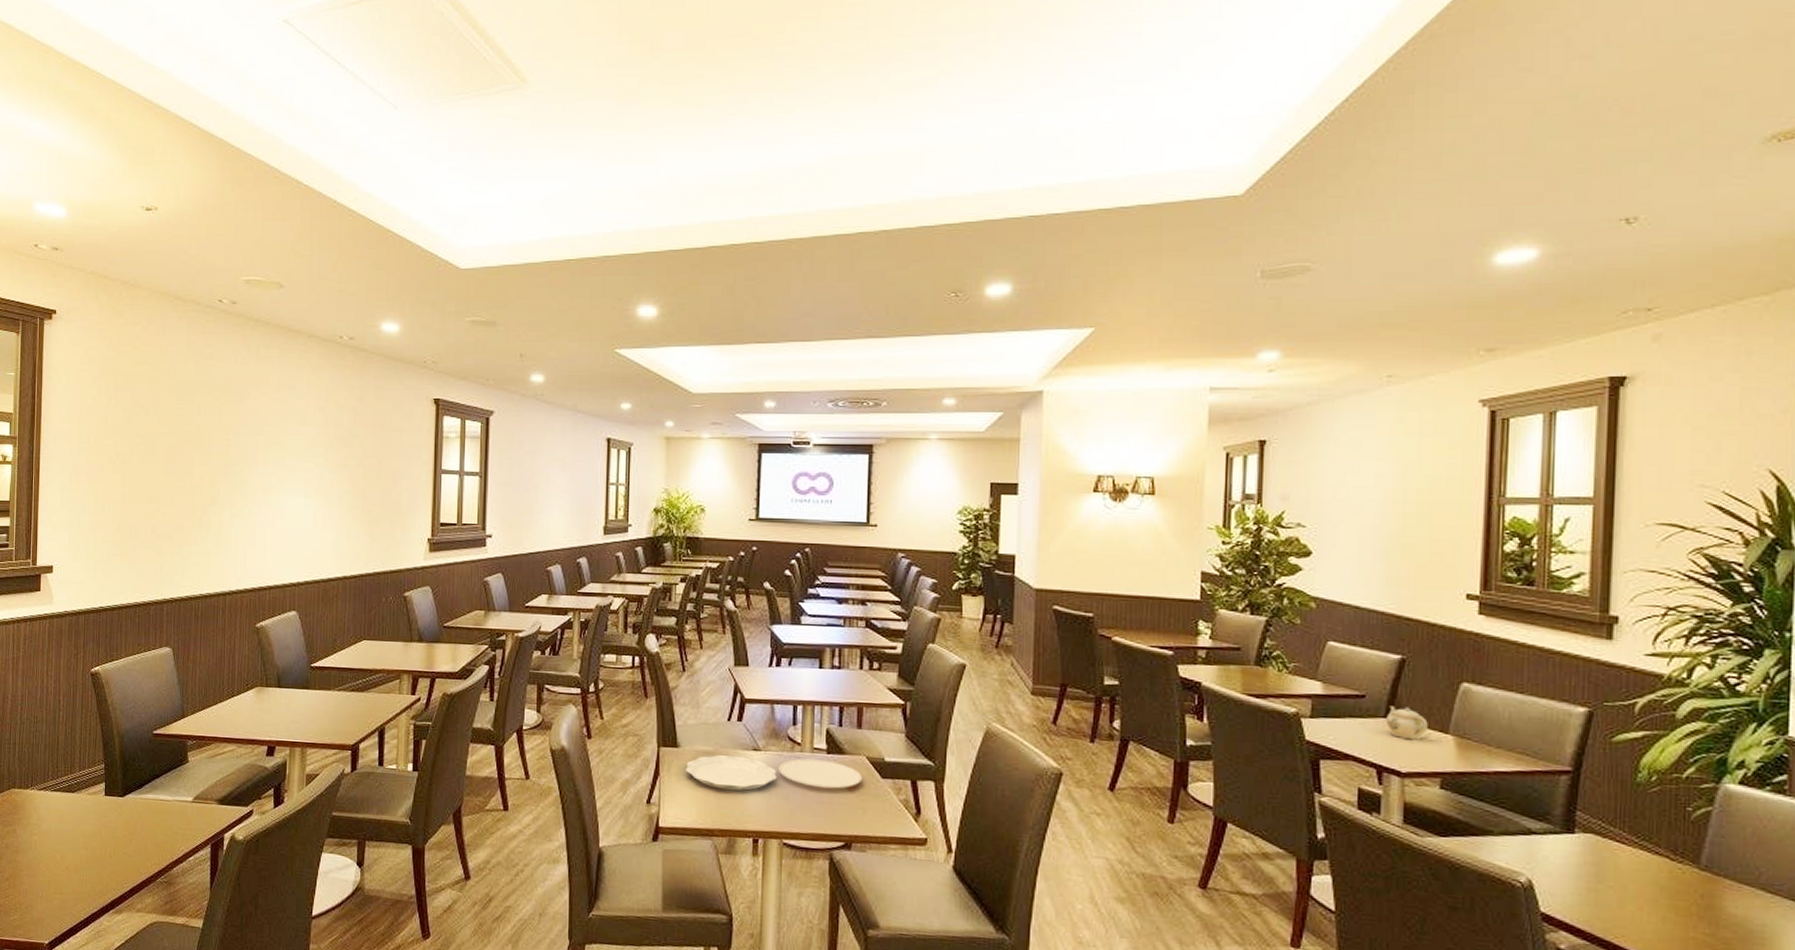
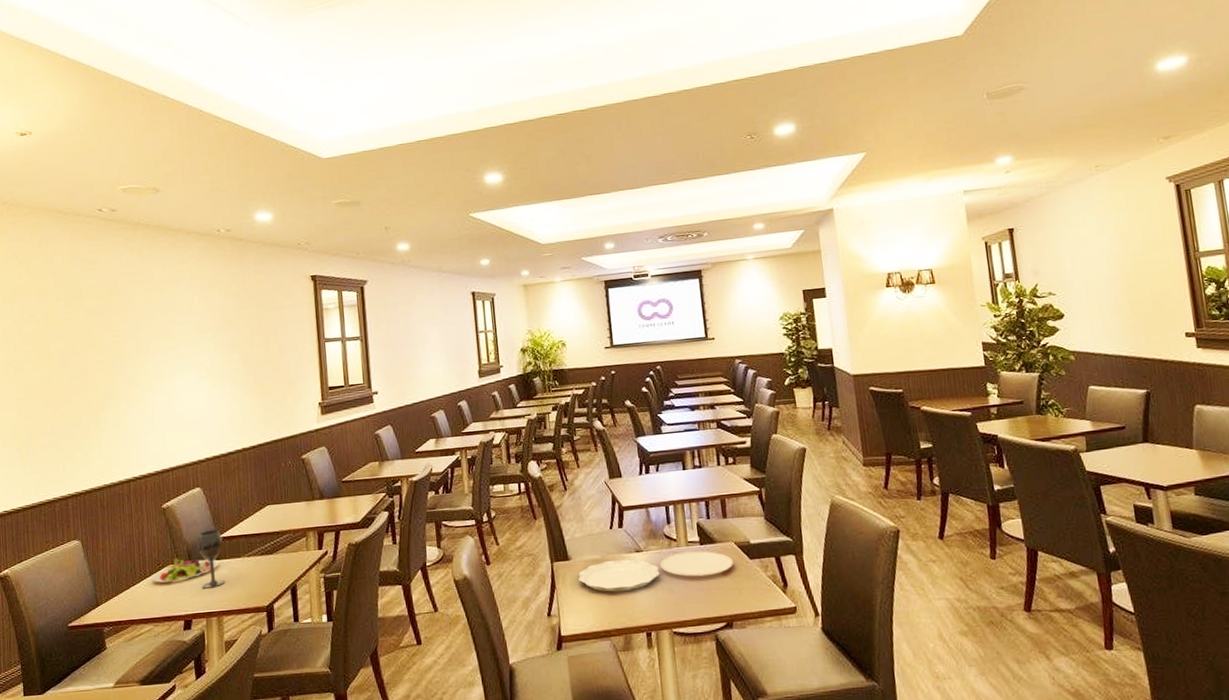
salad plate: none [238,681,309,706] -> present [151,558,220,583]
wine glass: none [288,657,314,718] -> present [197,529,225,589]
teapot: present [1385,706,1428,741] -> none [1143,431,1177,459]

